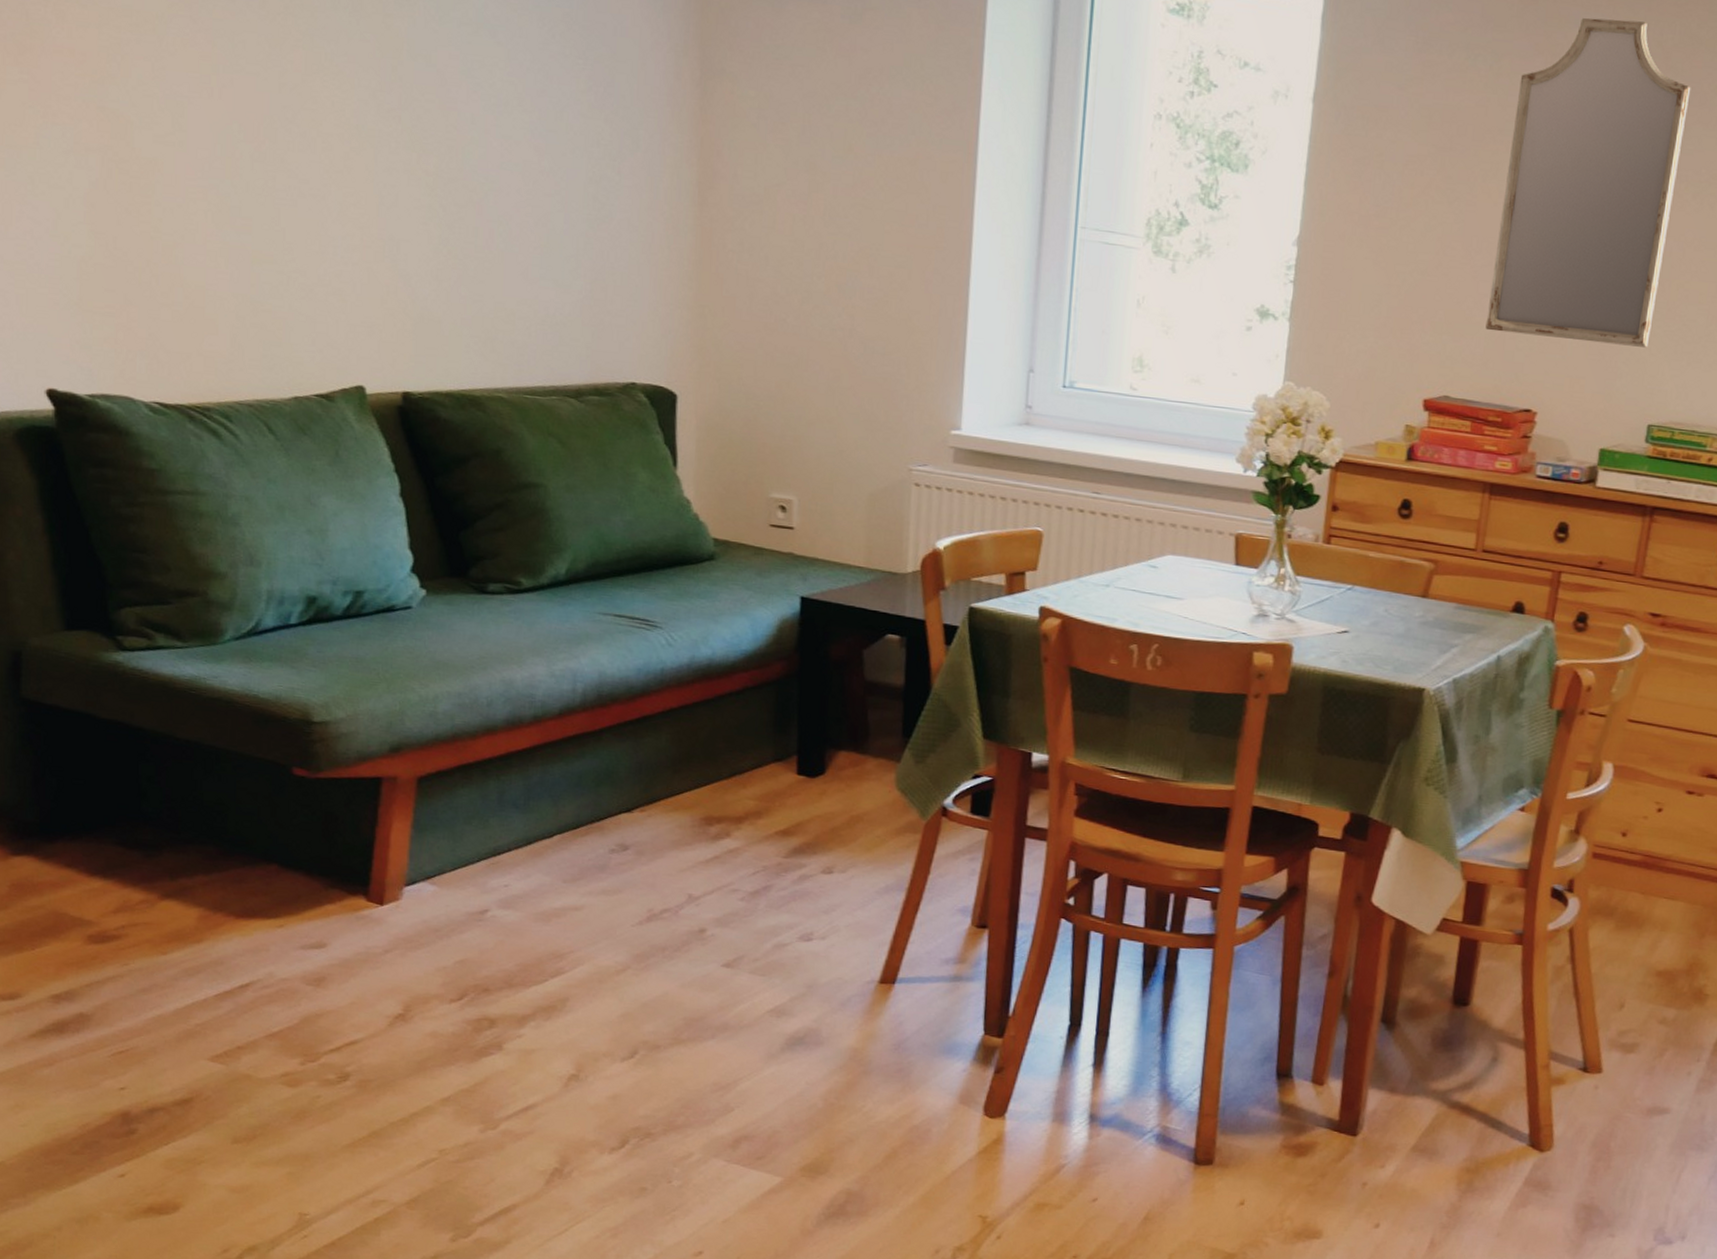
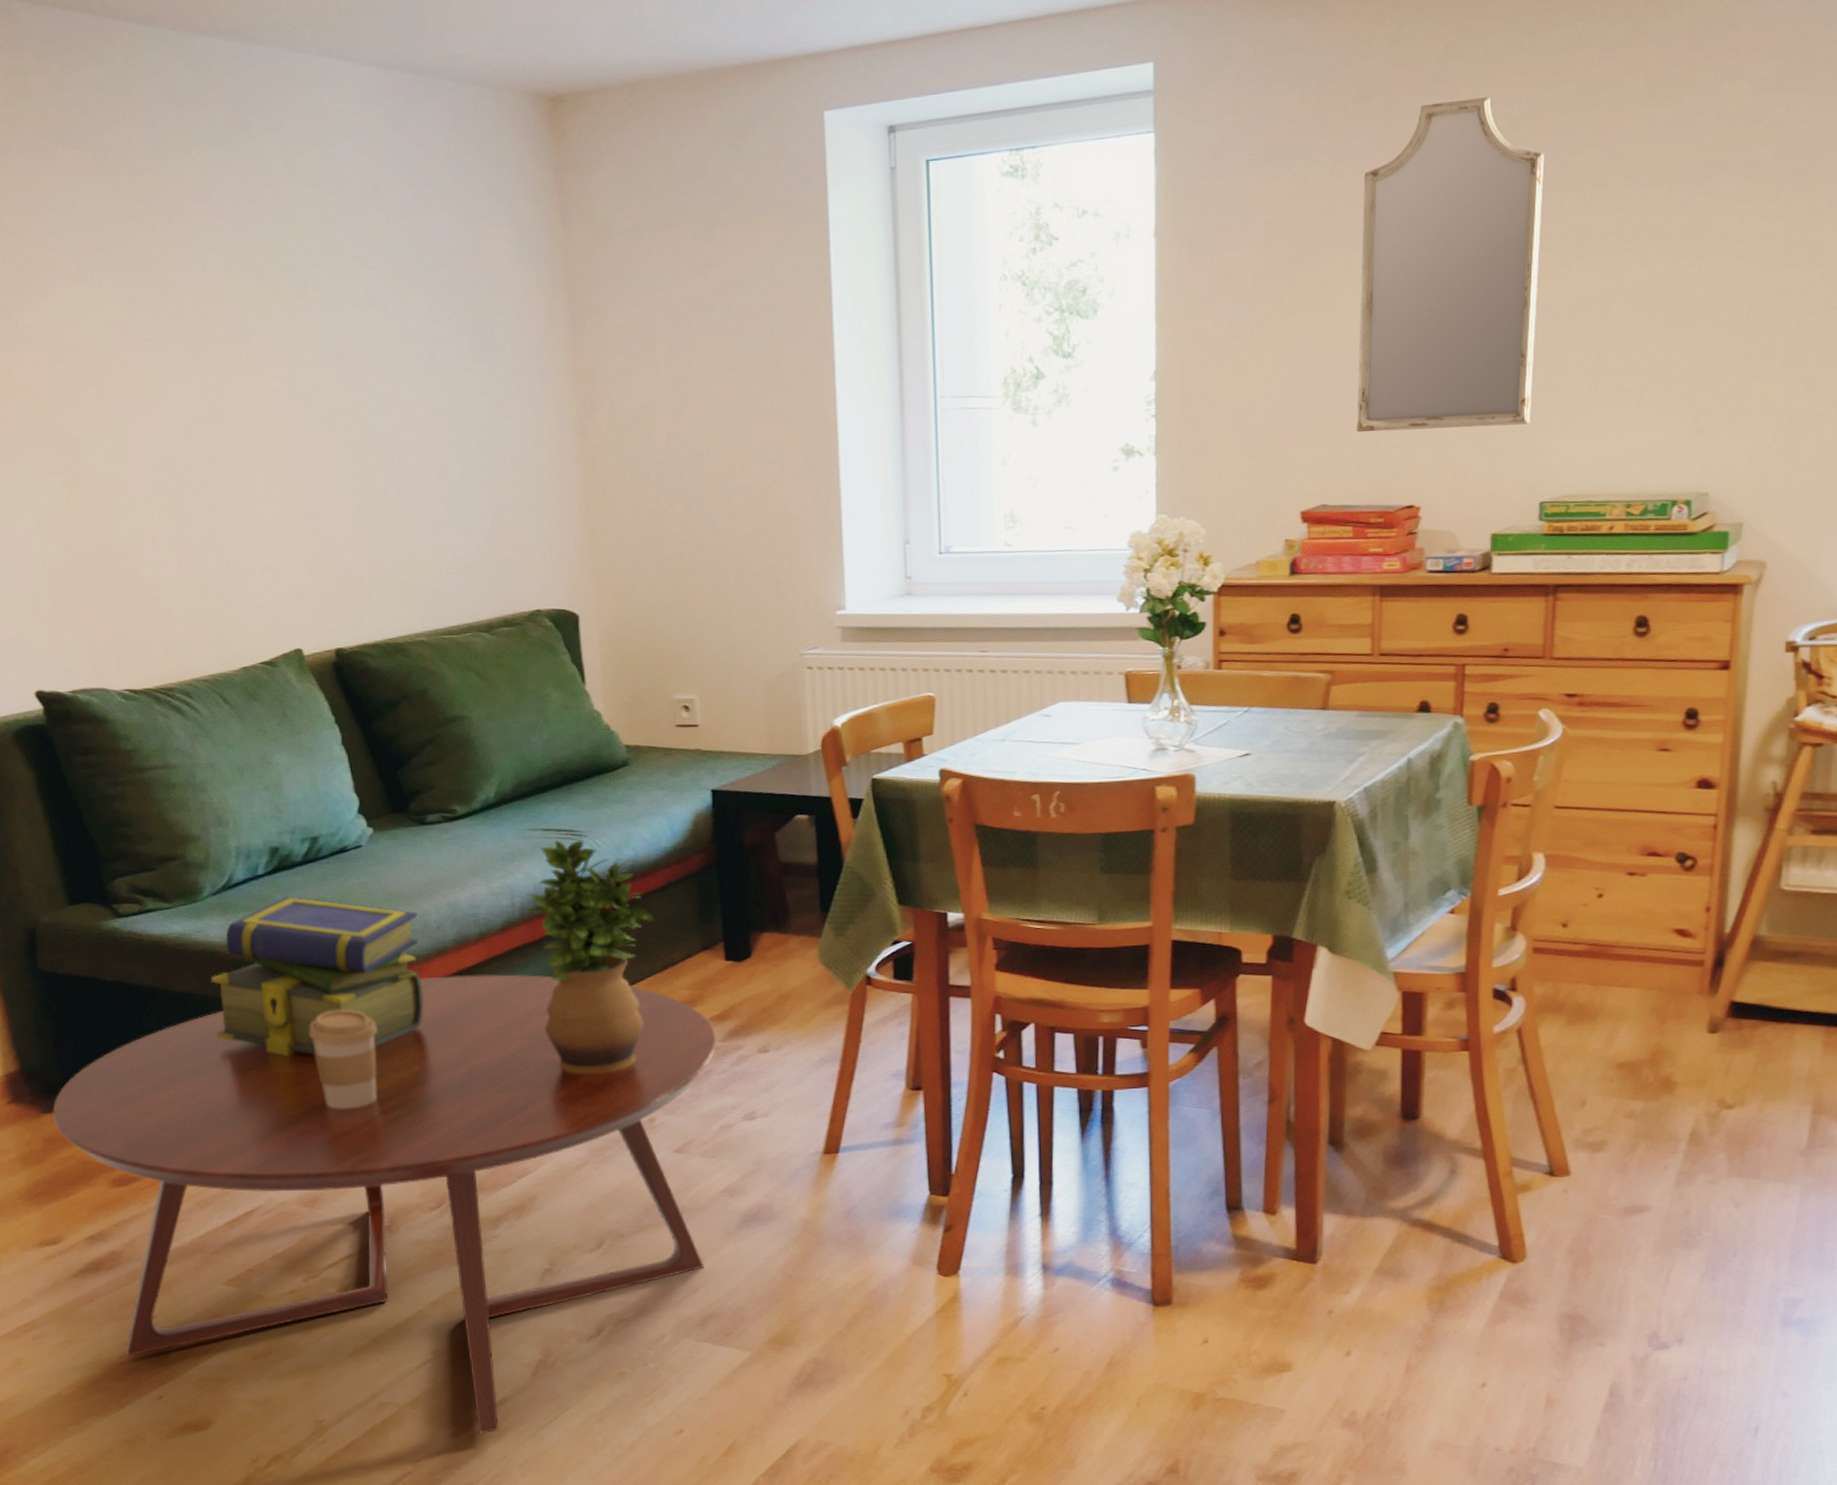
coffee table: none [24,755,781,1241] -> present [53,974,718,1434]
stack of books: none [224,651,467,824] -> present [211,897,424,1056]
coffee cup: none [332,779,410,886] -> present [309,1010,378,1109]
potted plant: none [589,627,726,878] -> present [525,840,654,1074]

